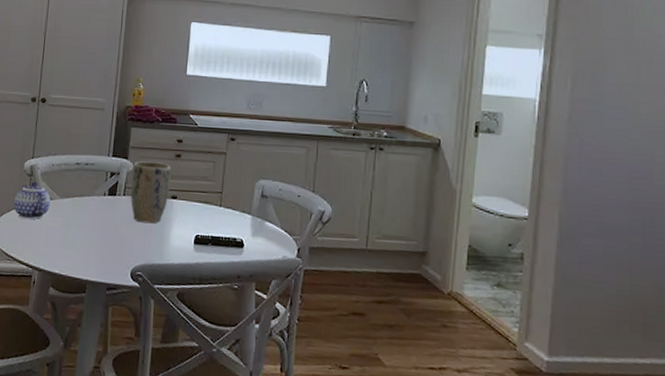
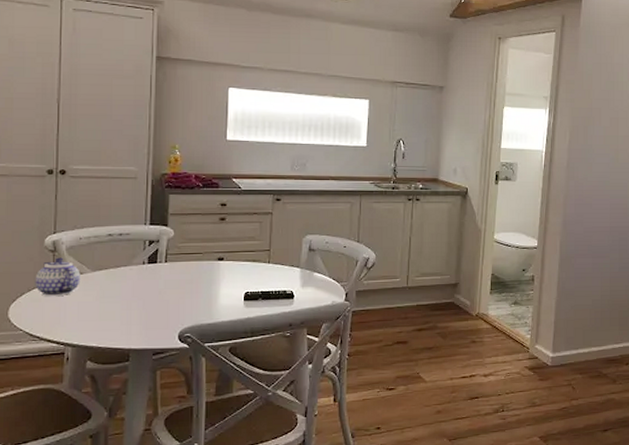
plant pot: present [130,161,171,224] -> none [172,227,216,287]

